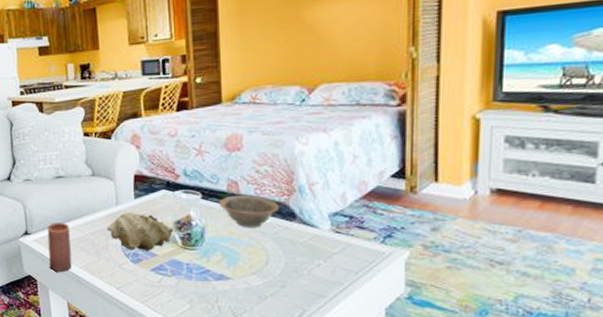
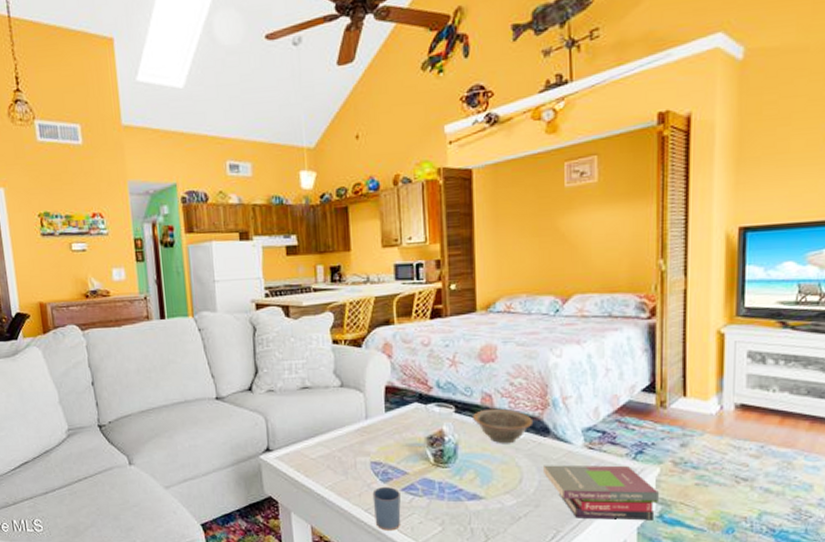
candle: present [47,222,72,272] -> none [290,438,317,493]
seashell: present [107,212,173,251] -> none [355,426,425,469]
mug: none [123,266,151,307] -> present [372,486,401,531]
books: none [290,248,408,302] -> present [544,465,659,521]

